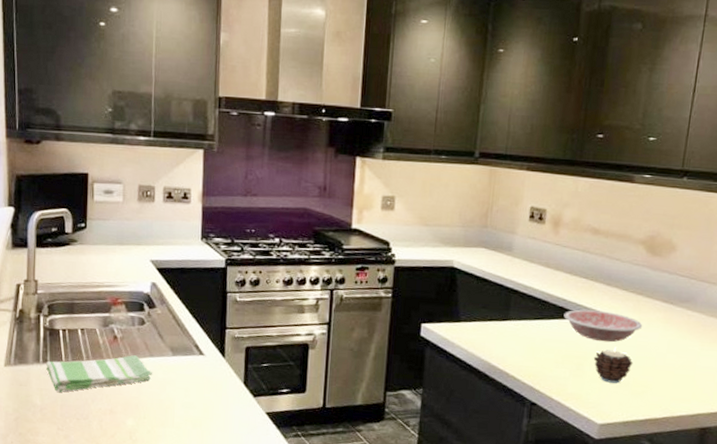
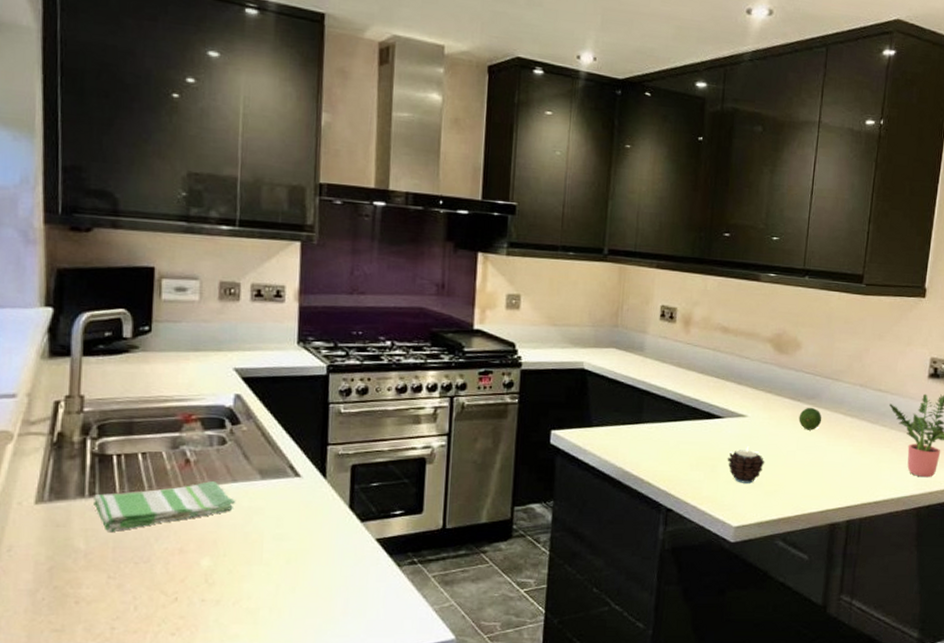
bowl: present [564,309,643,343] -> none [697,409,773,442]
fruit: none [670,310,697,334] -> present [798,407,822,430]

